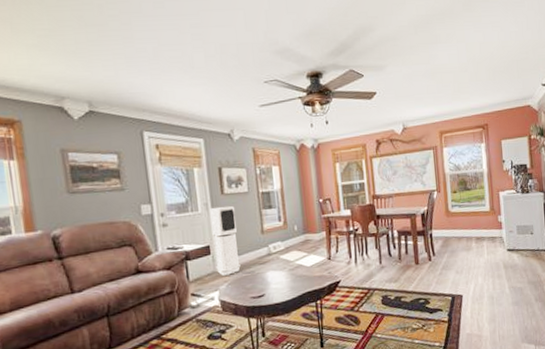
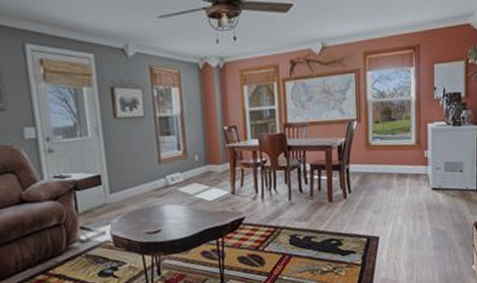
air purifier: present [209,206,241,276] -> none [100,132,135,209]

